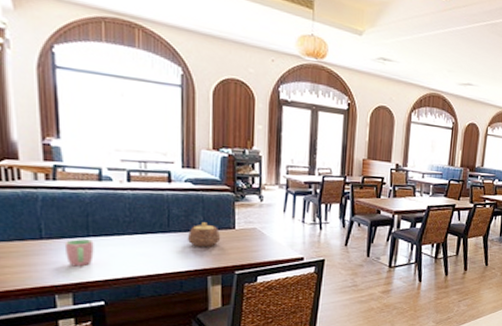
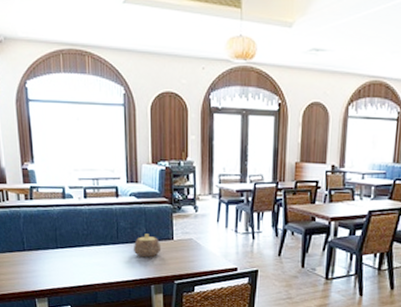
cup: present [64,239,94,267] -> none [40,250,62,275]

